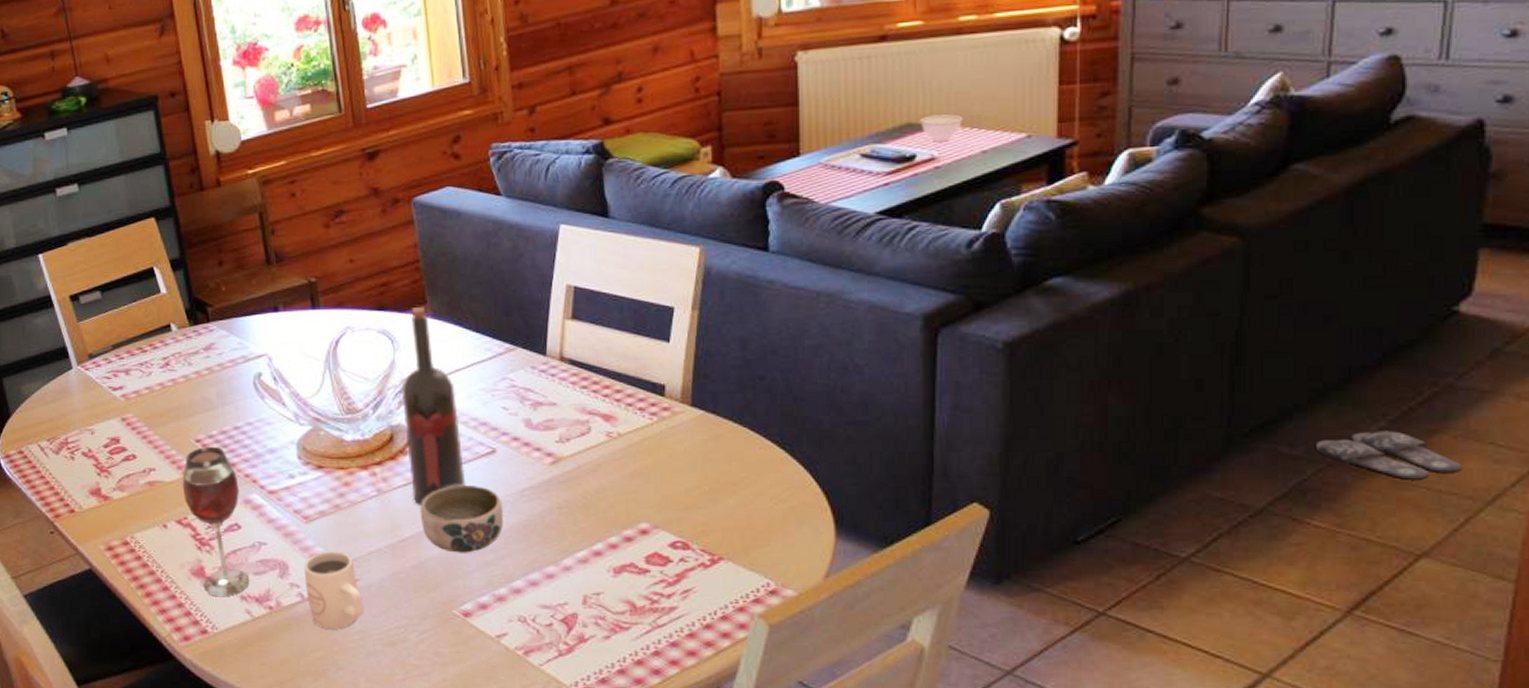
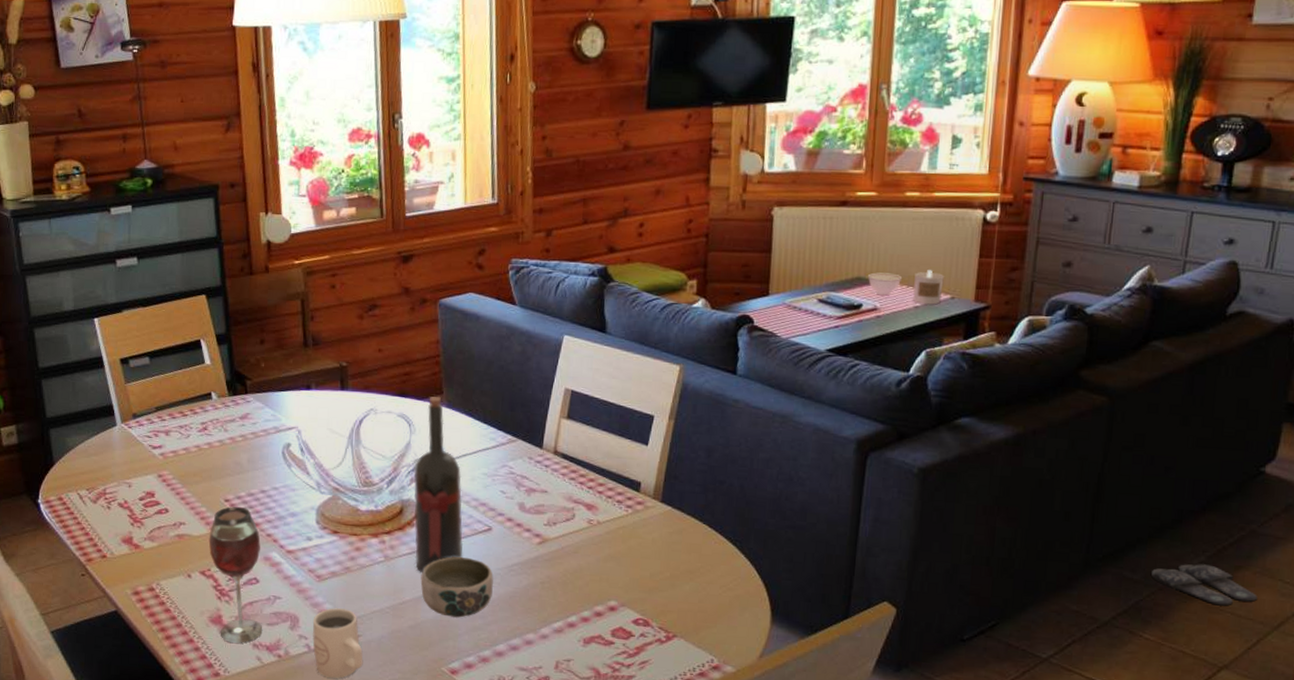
candle: none [979,106,1016,148] -> present [913,270,944,305]

